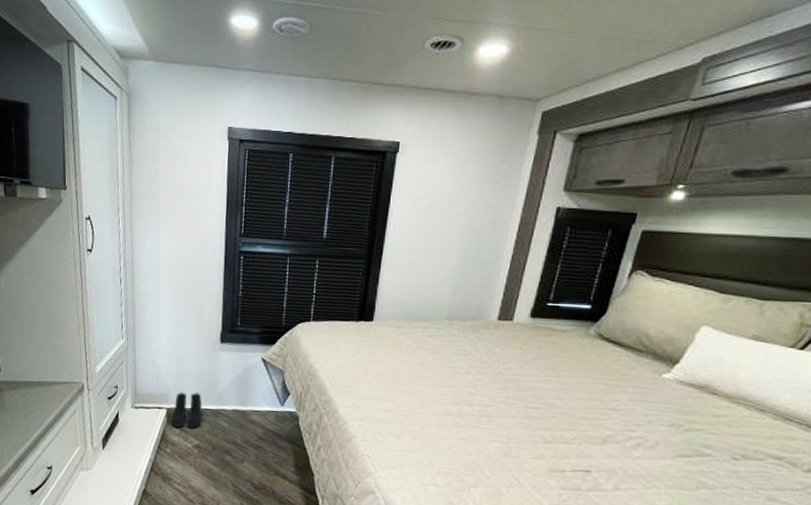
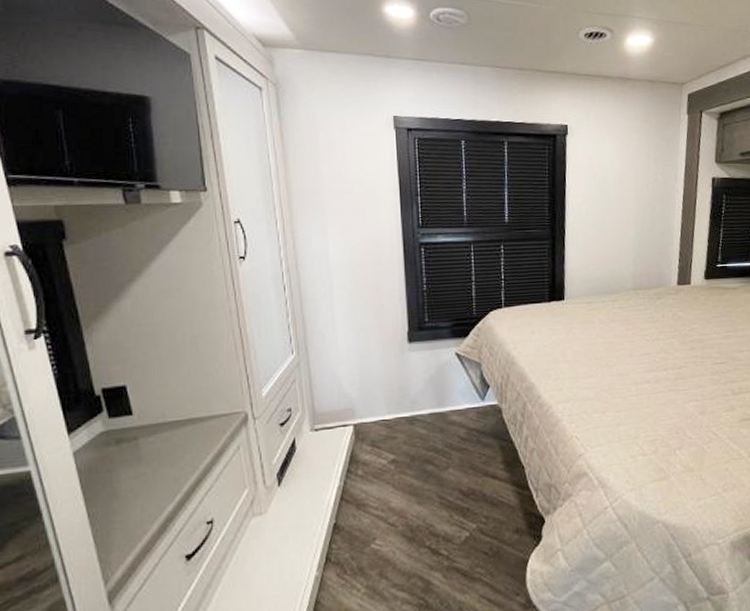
boots: present [171,392,203,429] -> none [360,400,396,446]

